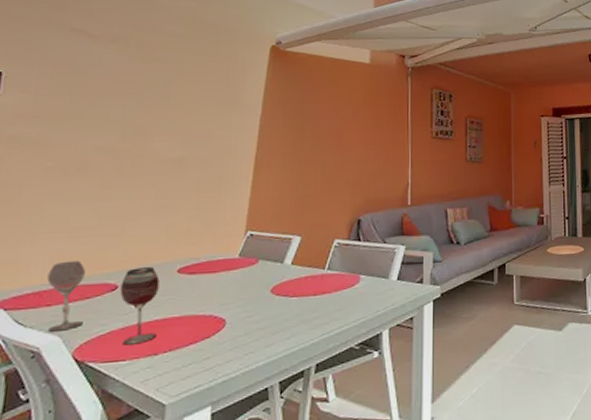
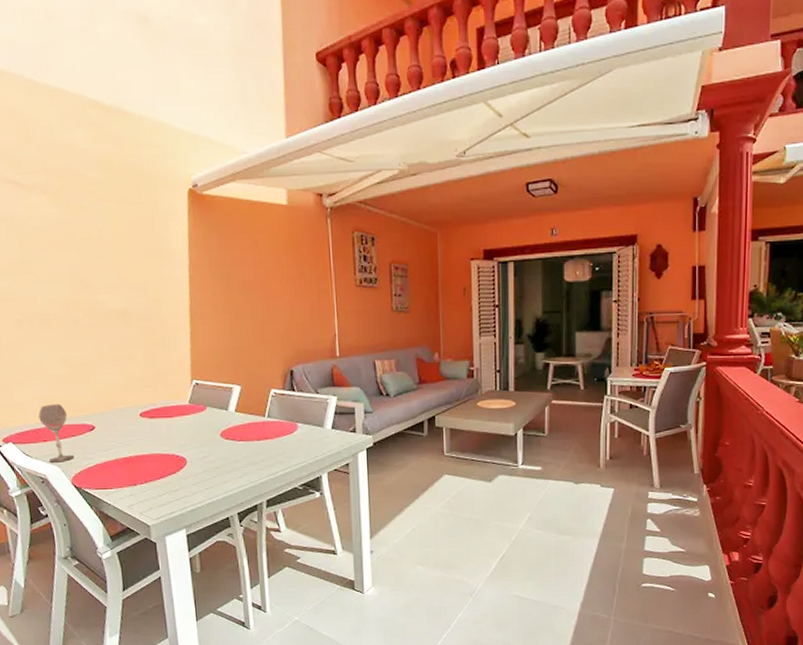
wineglass: present [120,267,160,345] -> none [96,411,133,476]

